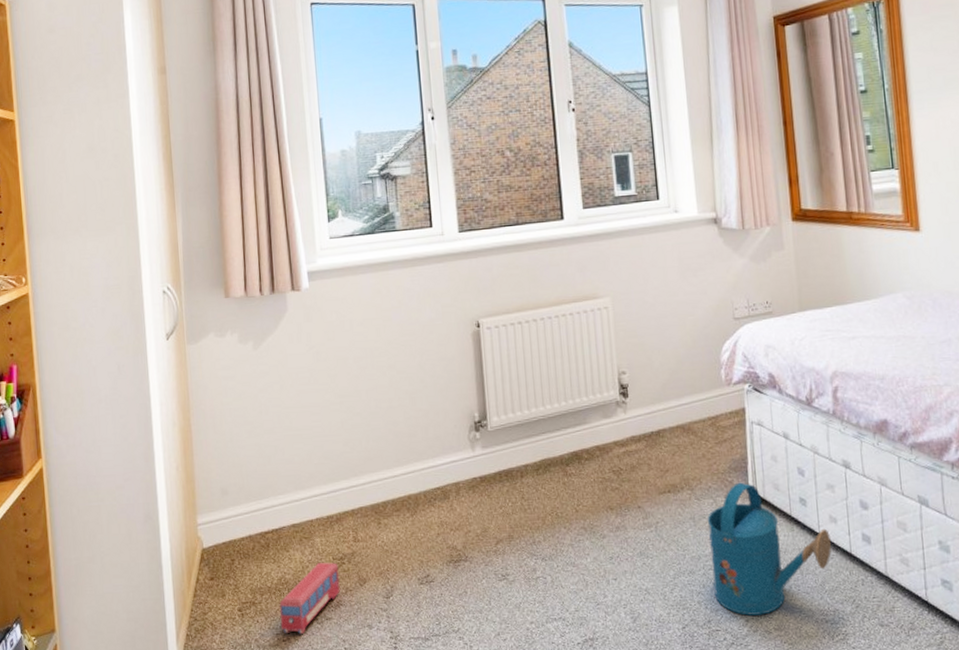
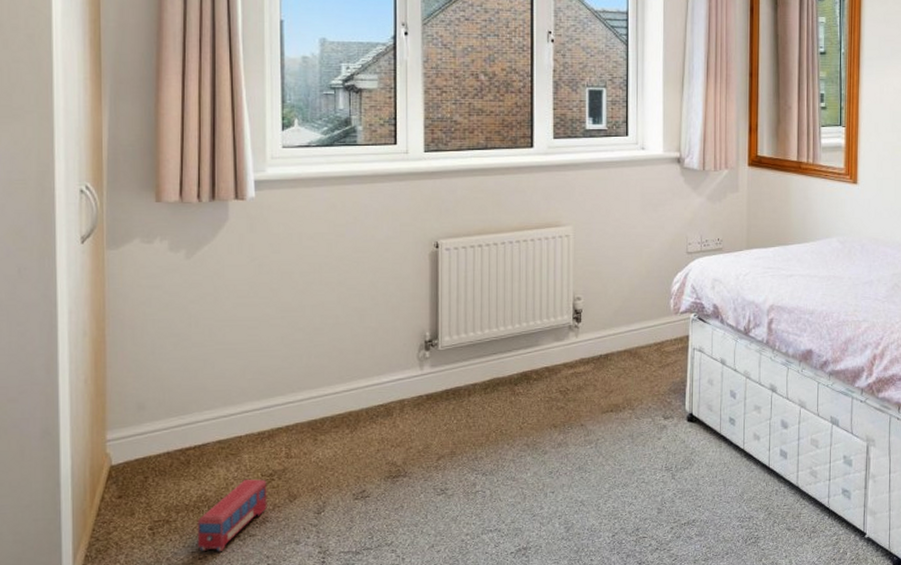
watering can: present [707,482,831,616] -> none [644,403,753,523]

